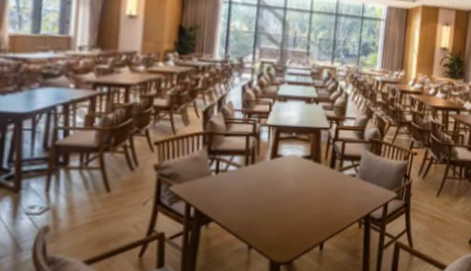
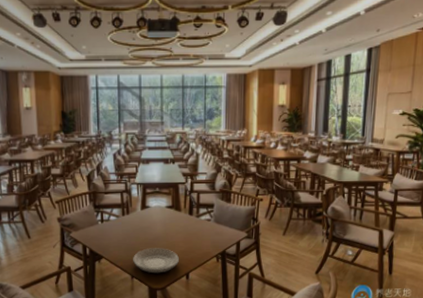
plate: none [253,209,313,243] -> present [133,248,179,274]

